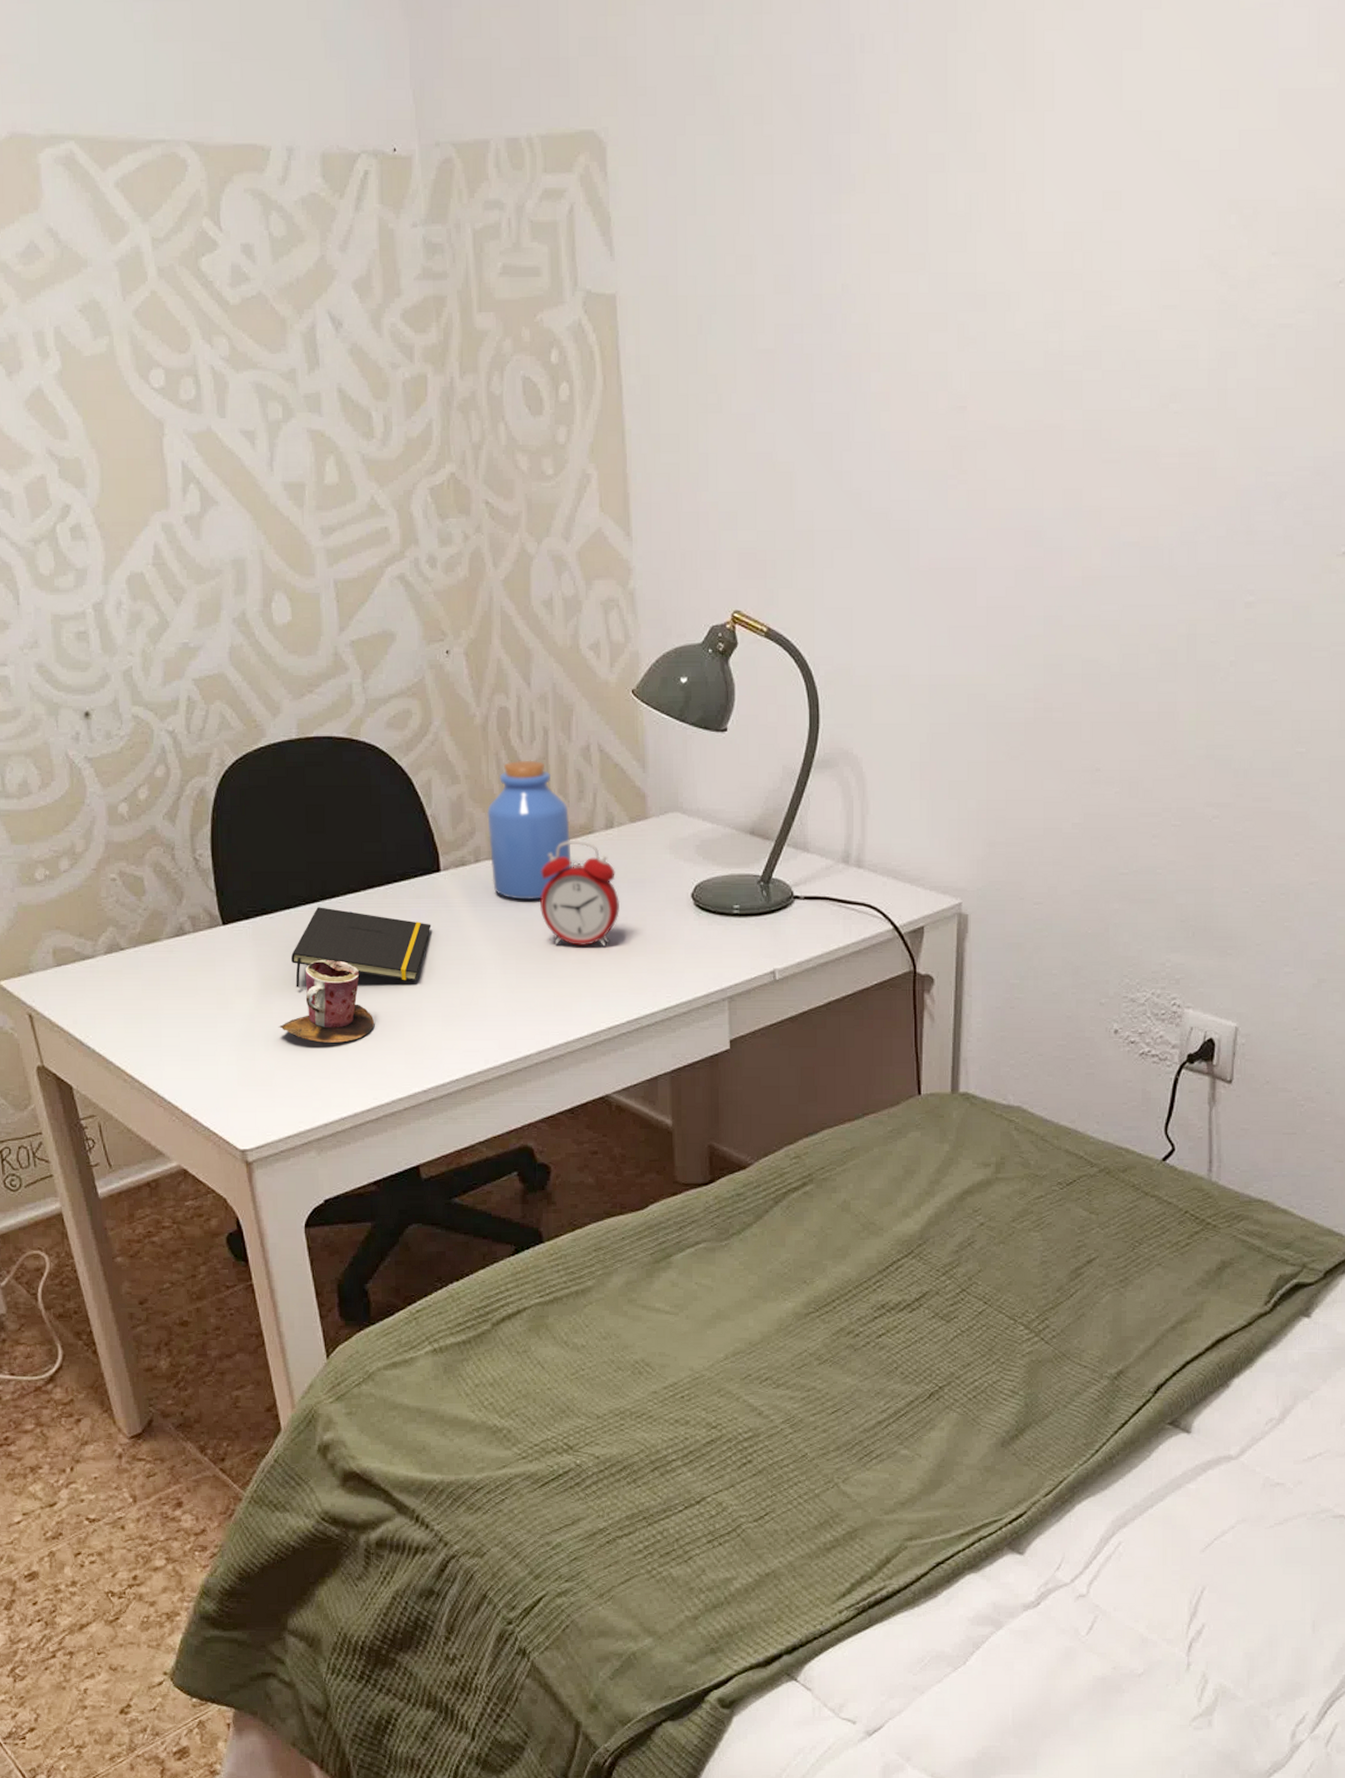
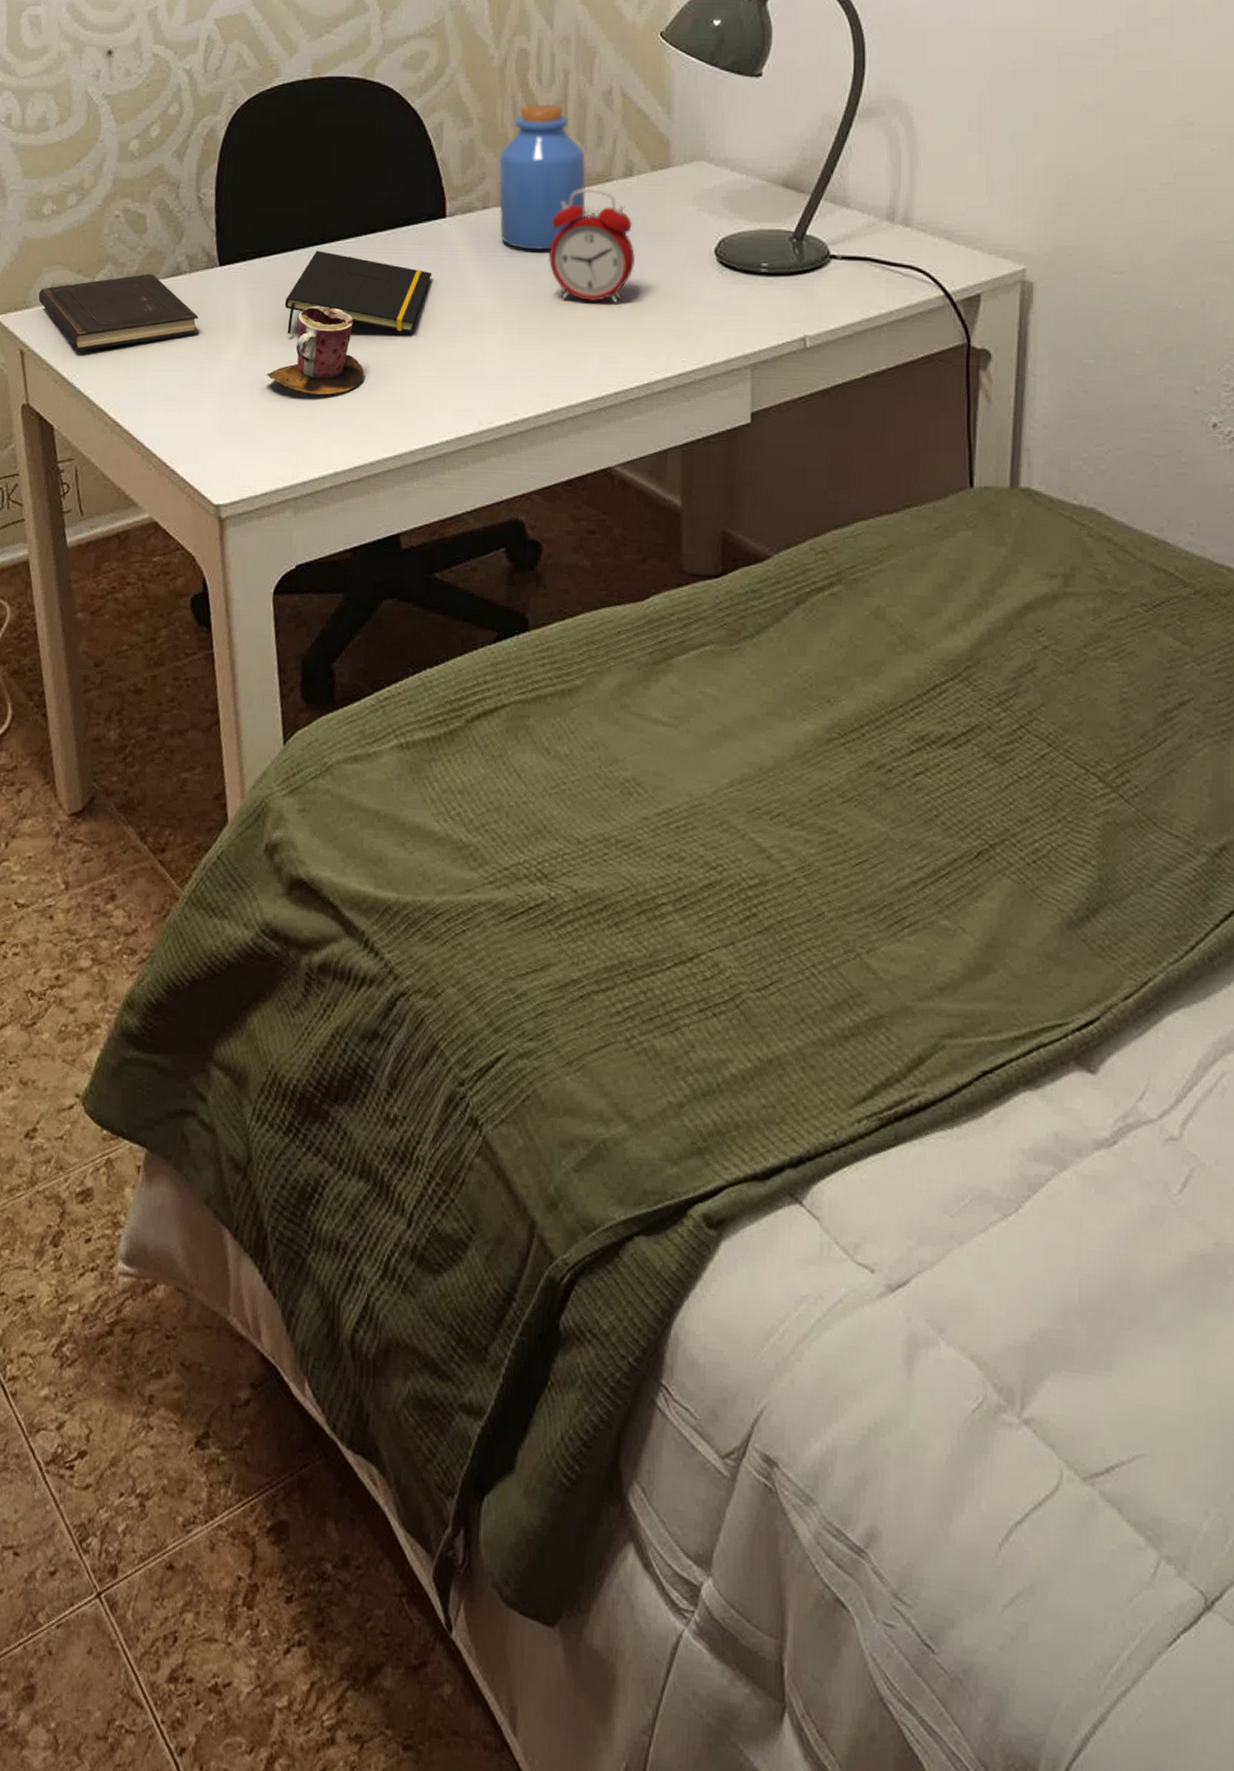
hardcover book: none [40,934,209,1012] -> present [38,273,200,351]

